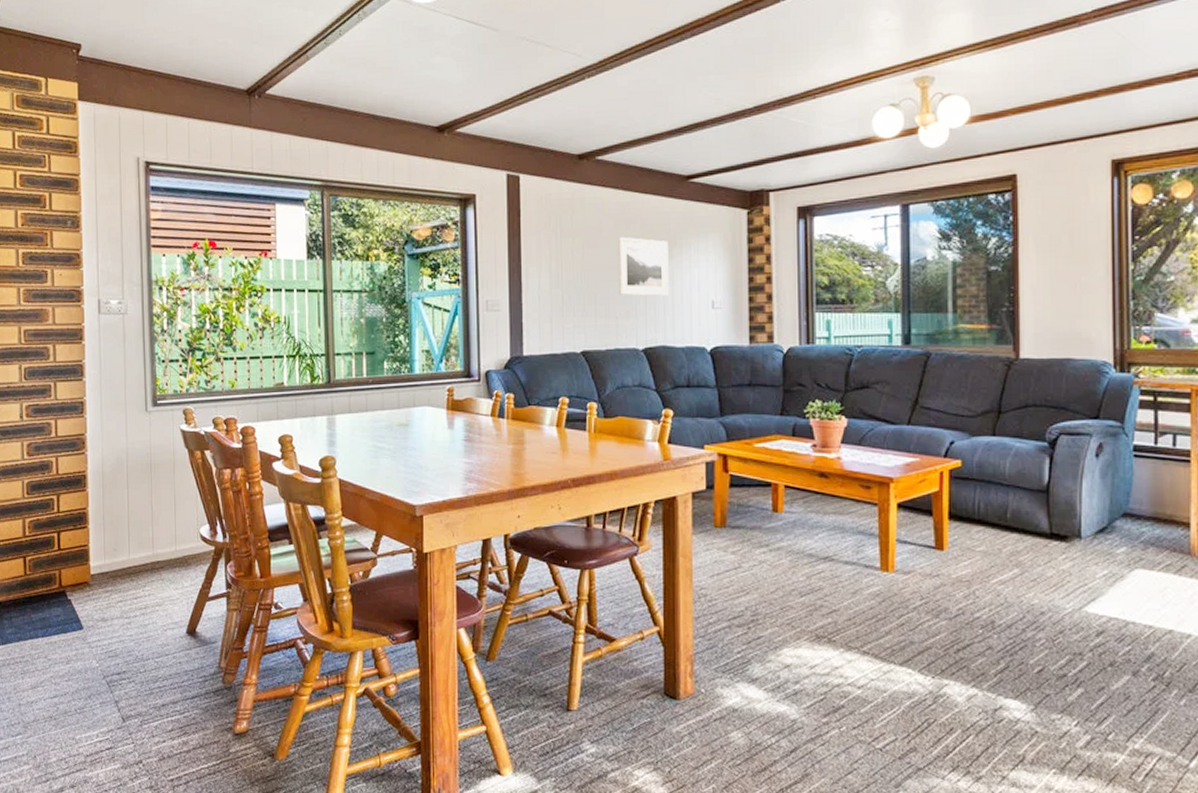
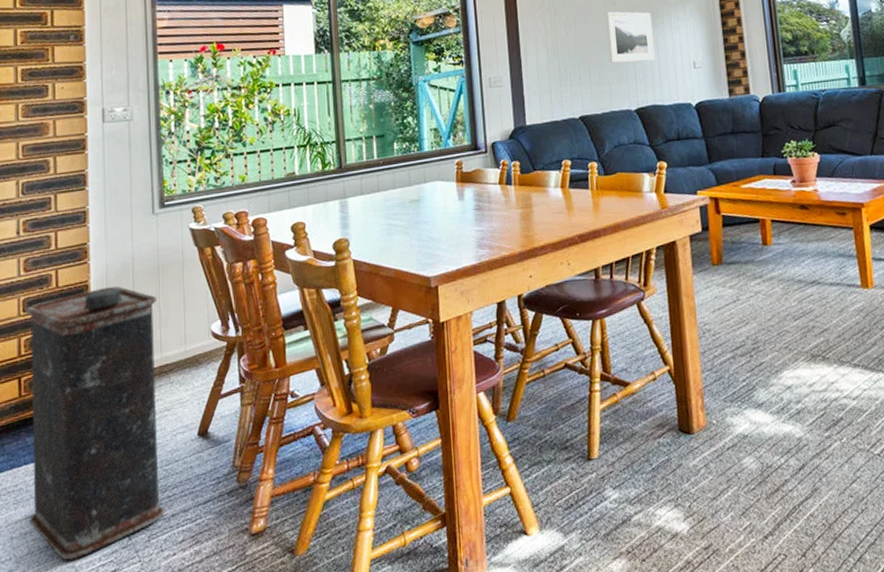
oil can: none [29,479,155,732] -> present [25,285,164,560]

